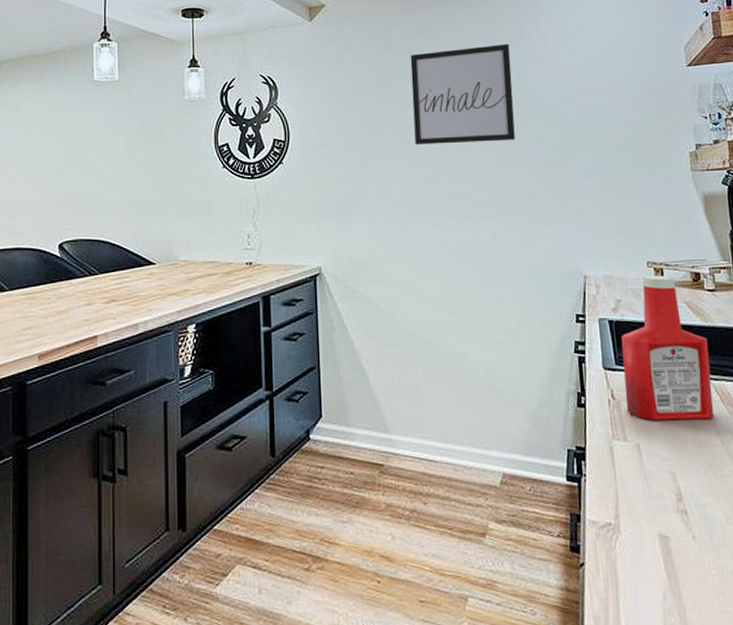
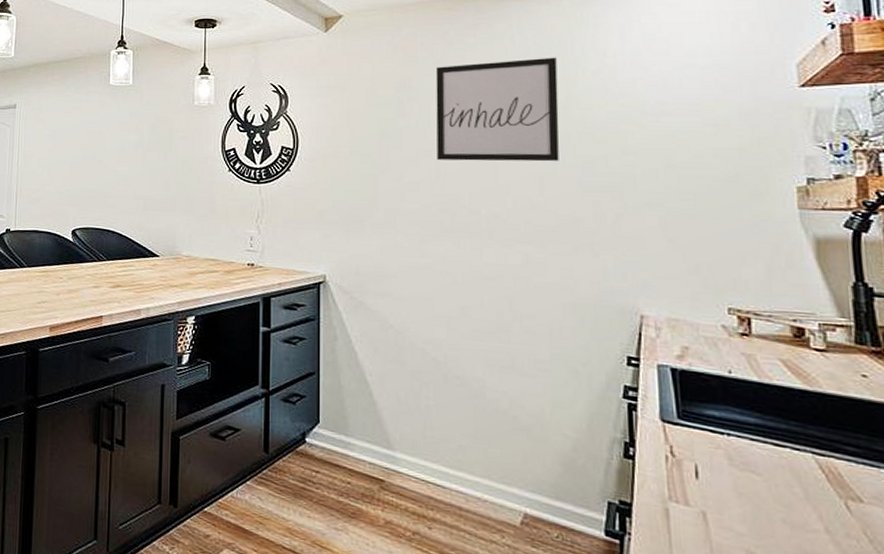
ketchup bottle: present [621,275,715,421] -> none [687,323,817,500]

